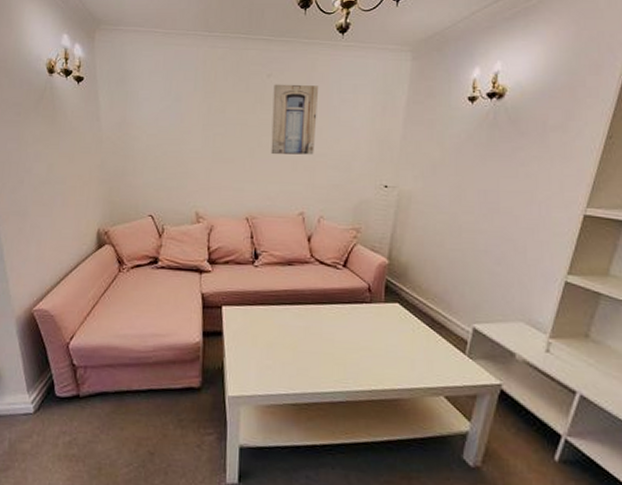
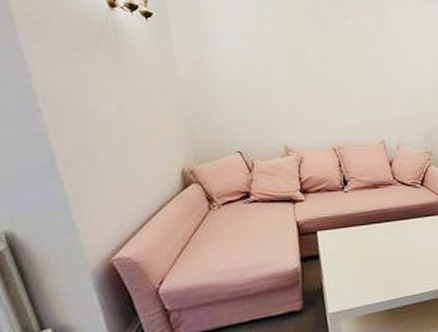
wall art: present [271,84,318,155] -> none [349,25,390,90]

